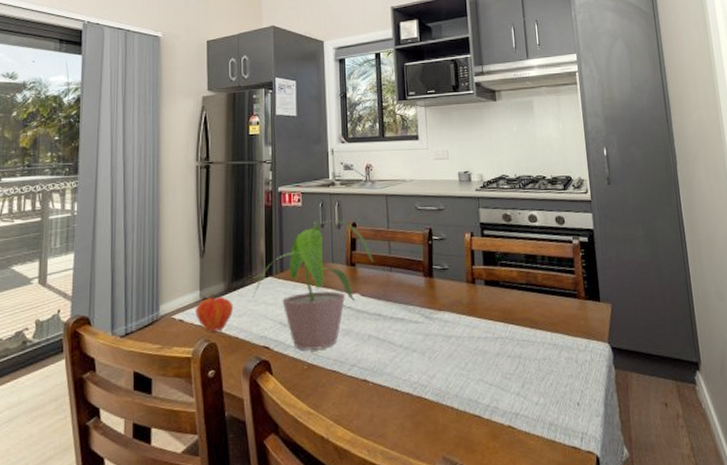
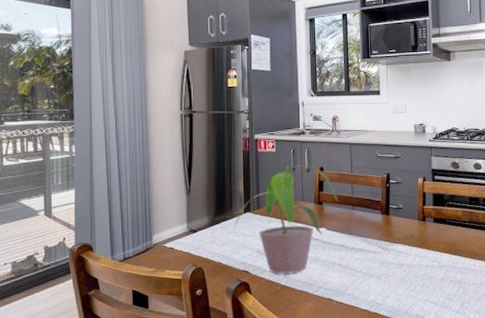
fruit: present [195,292,233,332] -> none [184,225,216,258]

